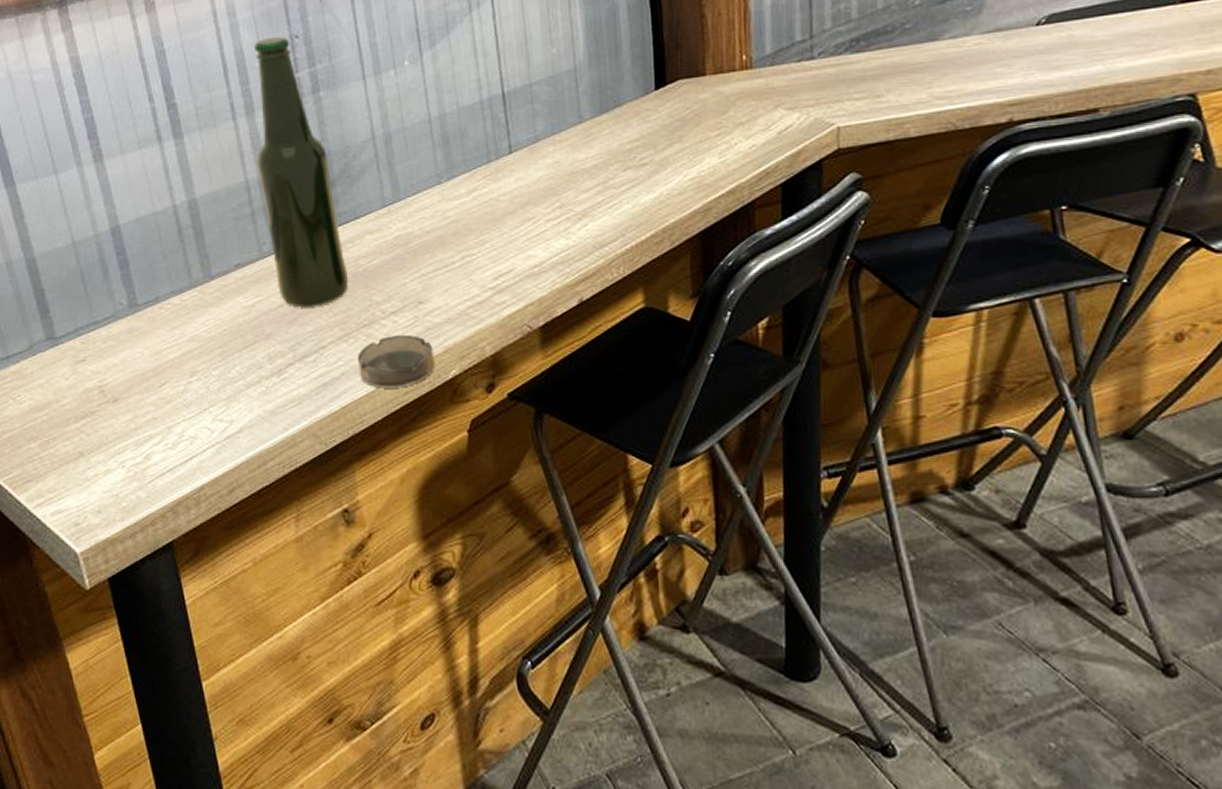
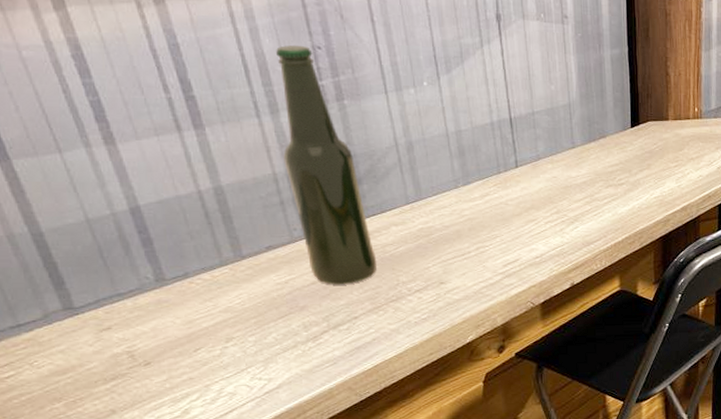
ashtray: present [357,334,436,388] -> none [386,308,455,351]

